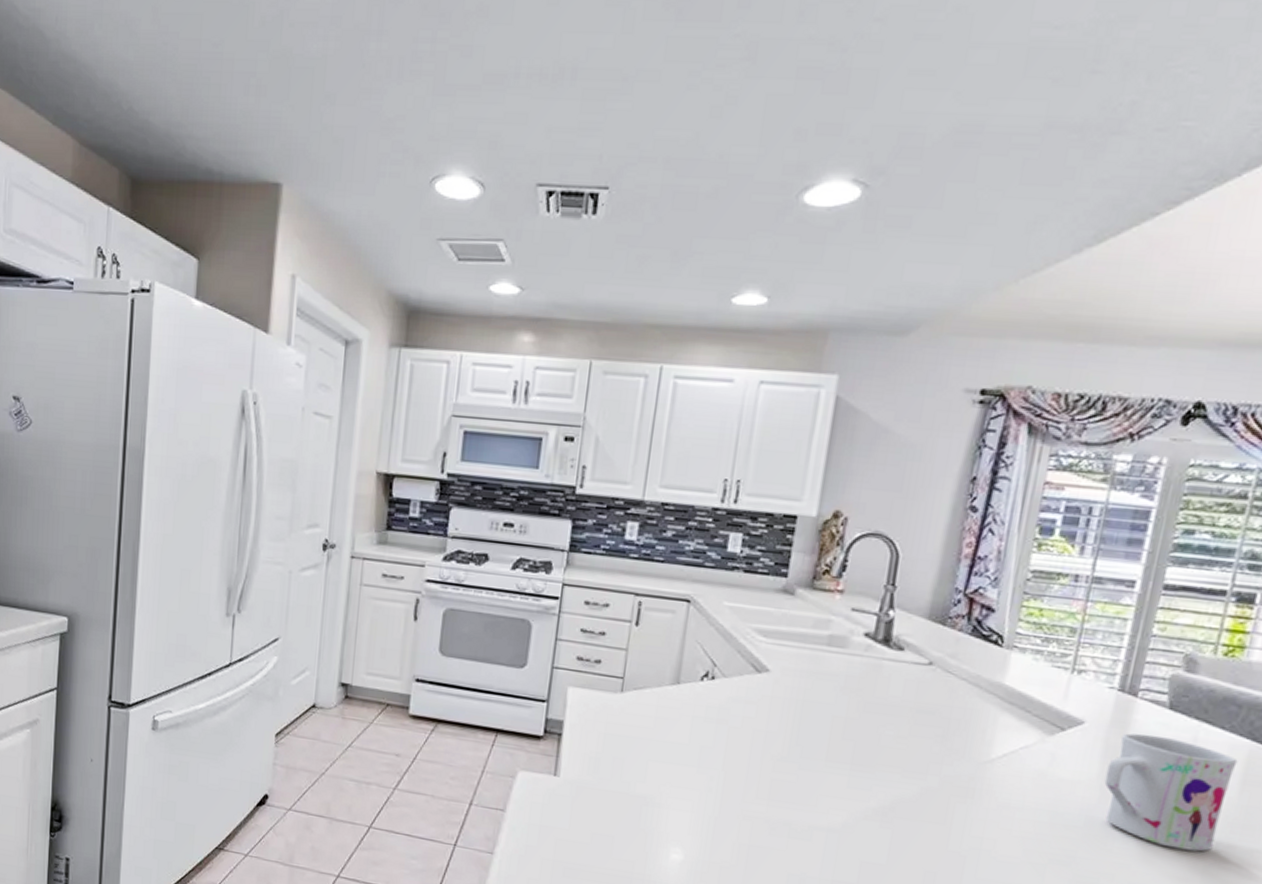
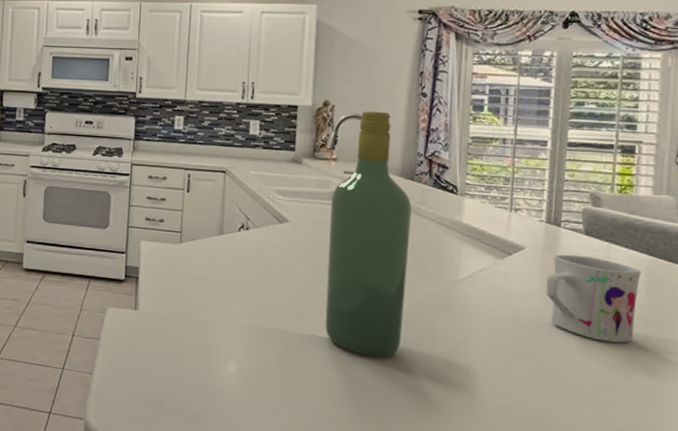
wine bottle: none [804,527,939,853] -> present [325,111,412,357]

